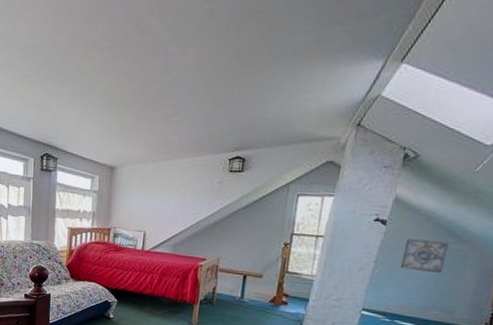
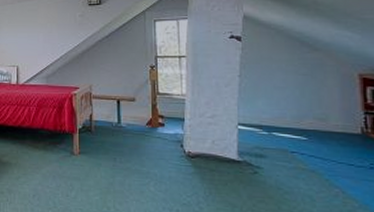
wall art: present [400,239,449,274] -> none [263,52,305,83]

